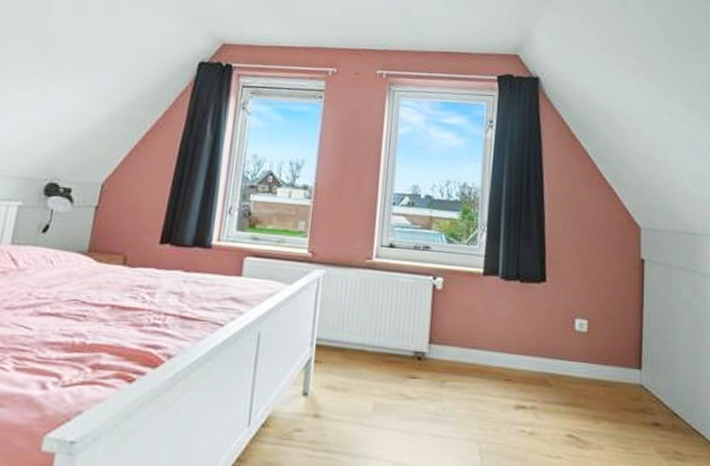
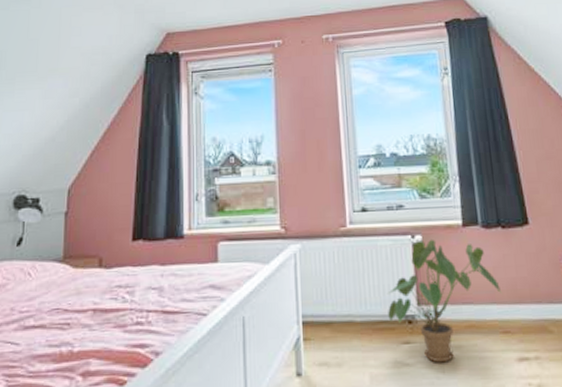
house plant: none [399,282,511,401] -> present [388,239,502,363]

